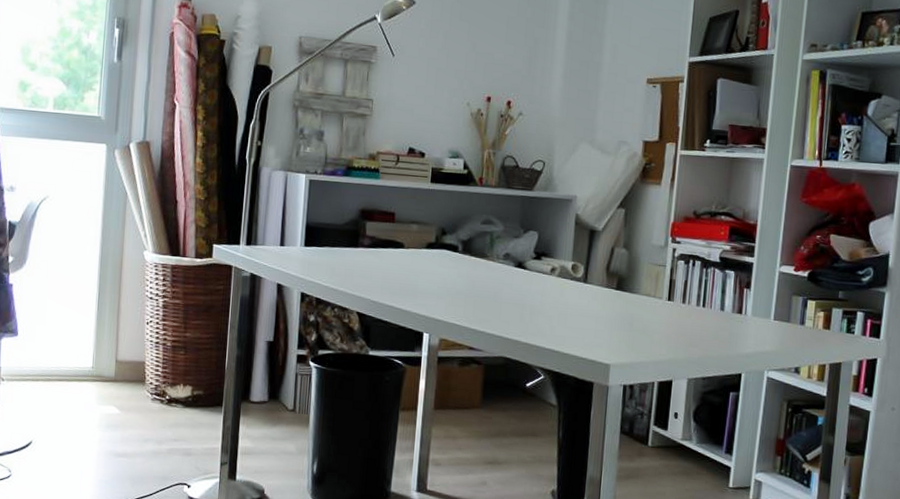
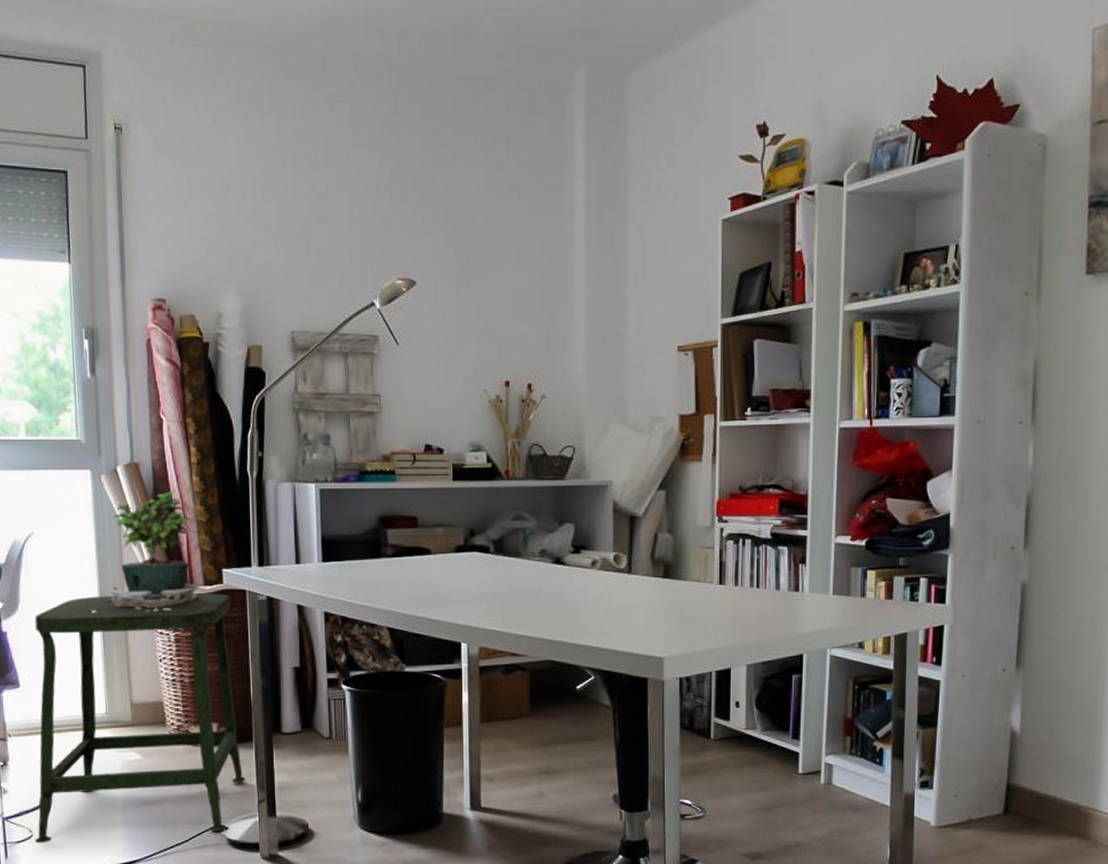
stool: none [13,258,218,489] -> present [34,593,246,844]
potted plant: none [109,169,192,278] -> present [109,490,201,612]

